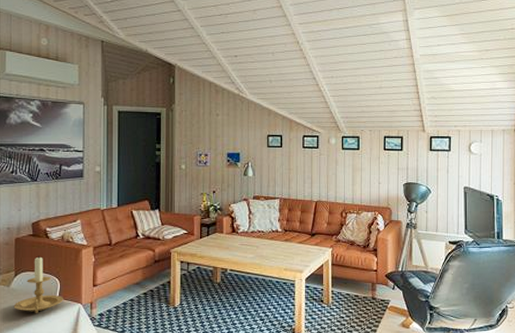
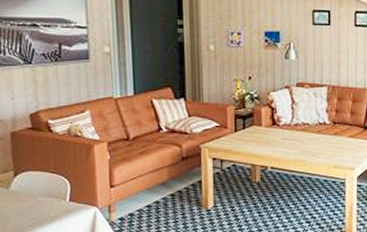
candle holder: present [13,255,63,313] -> none [16,152,76,218]

